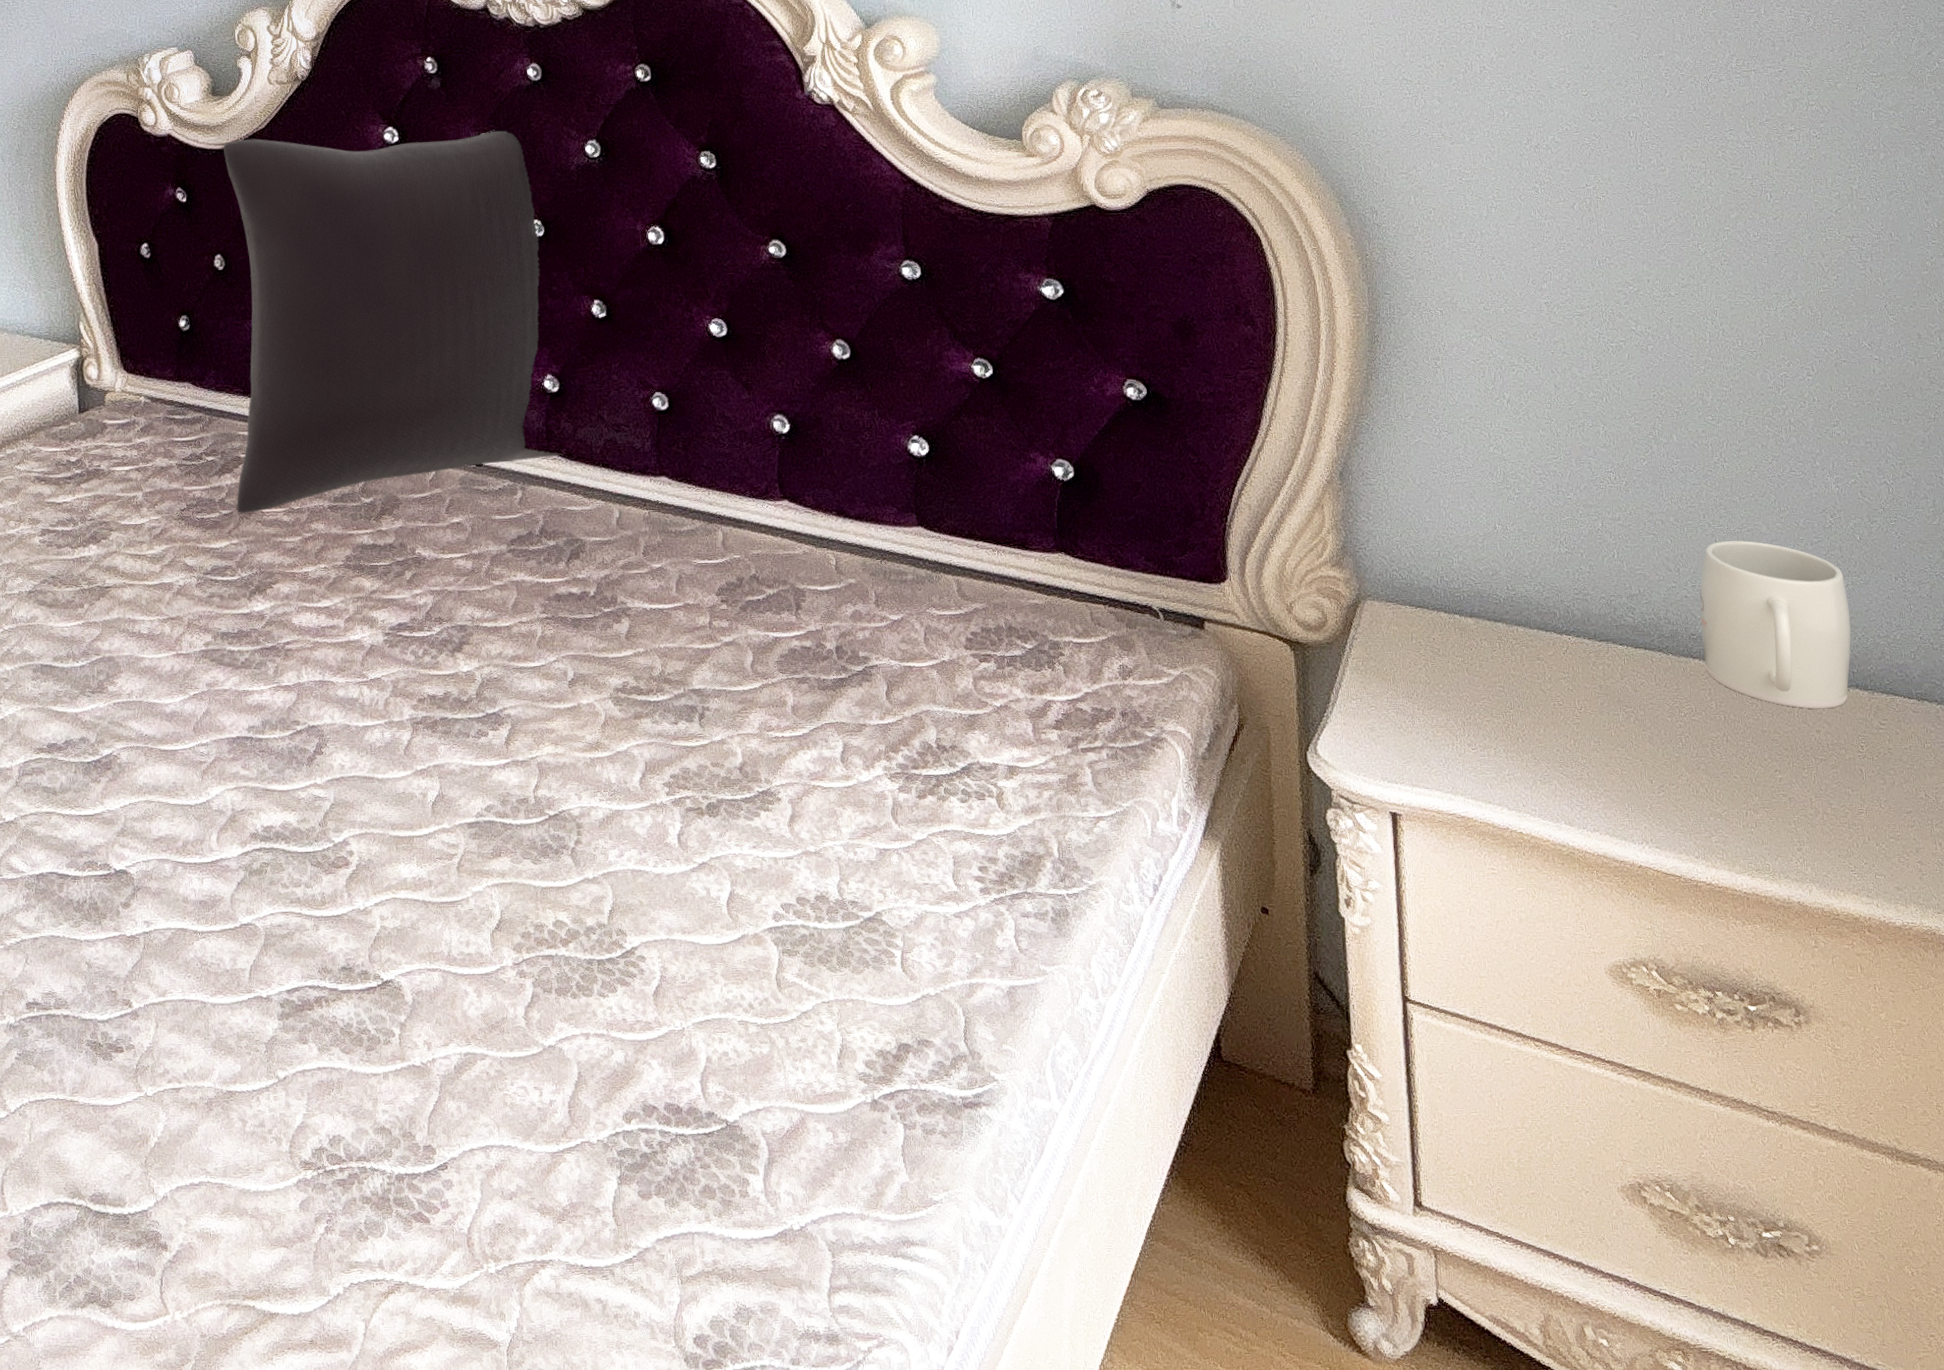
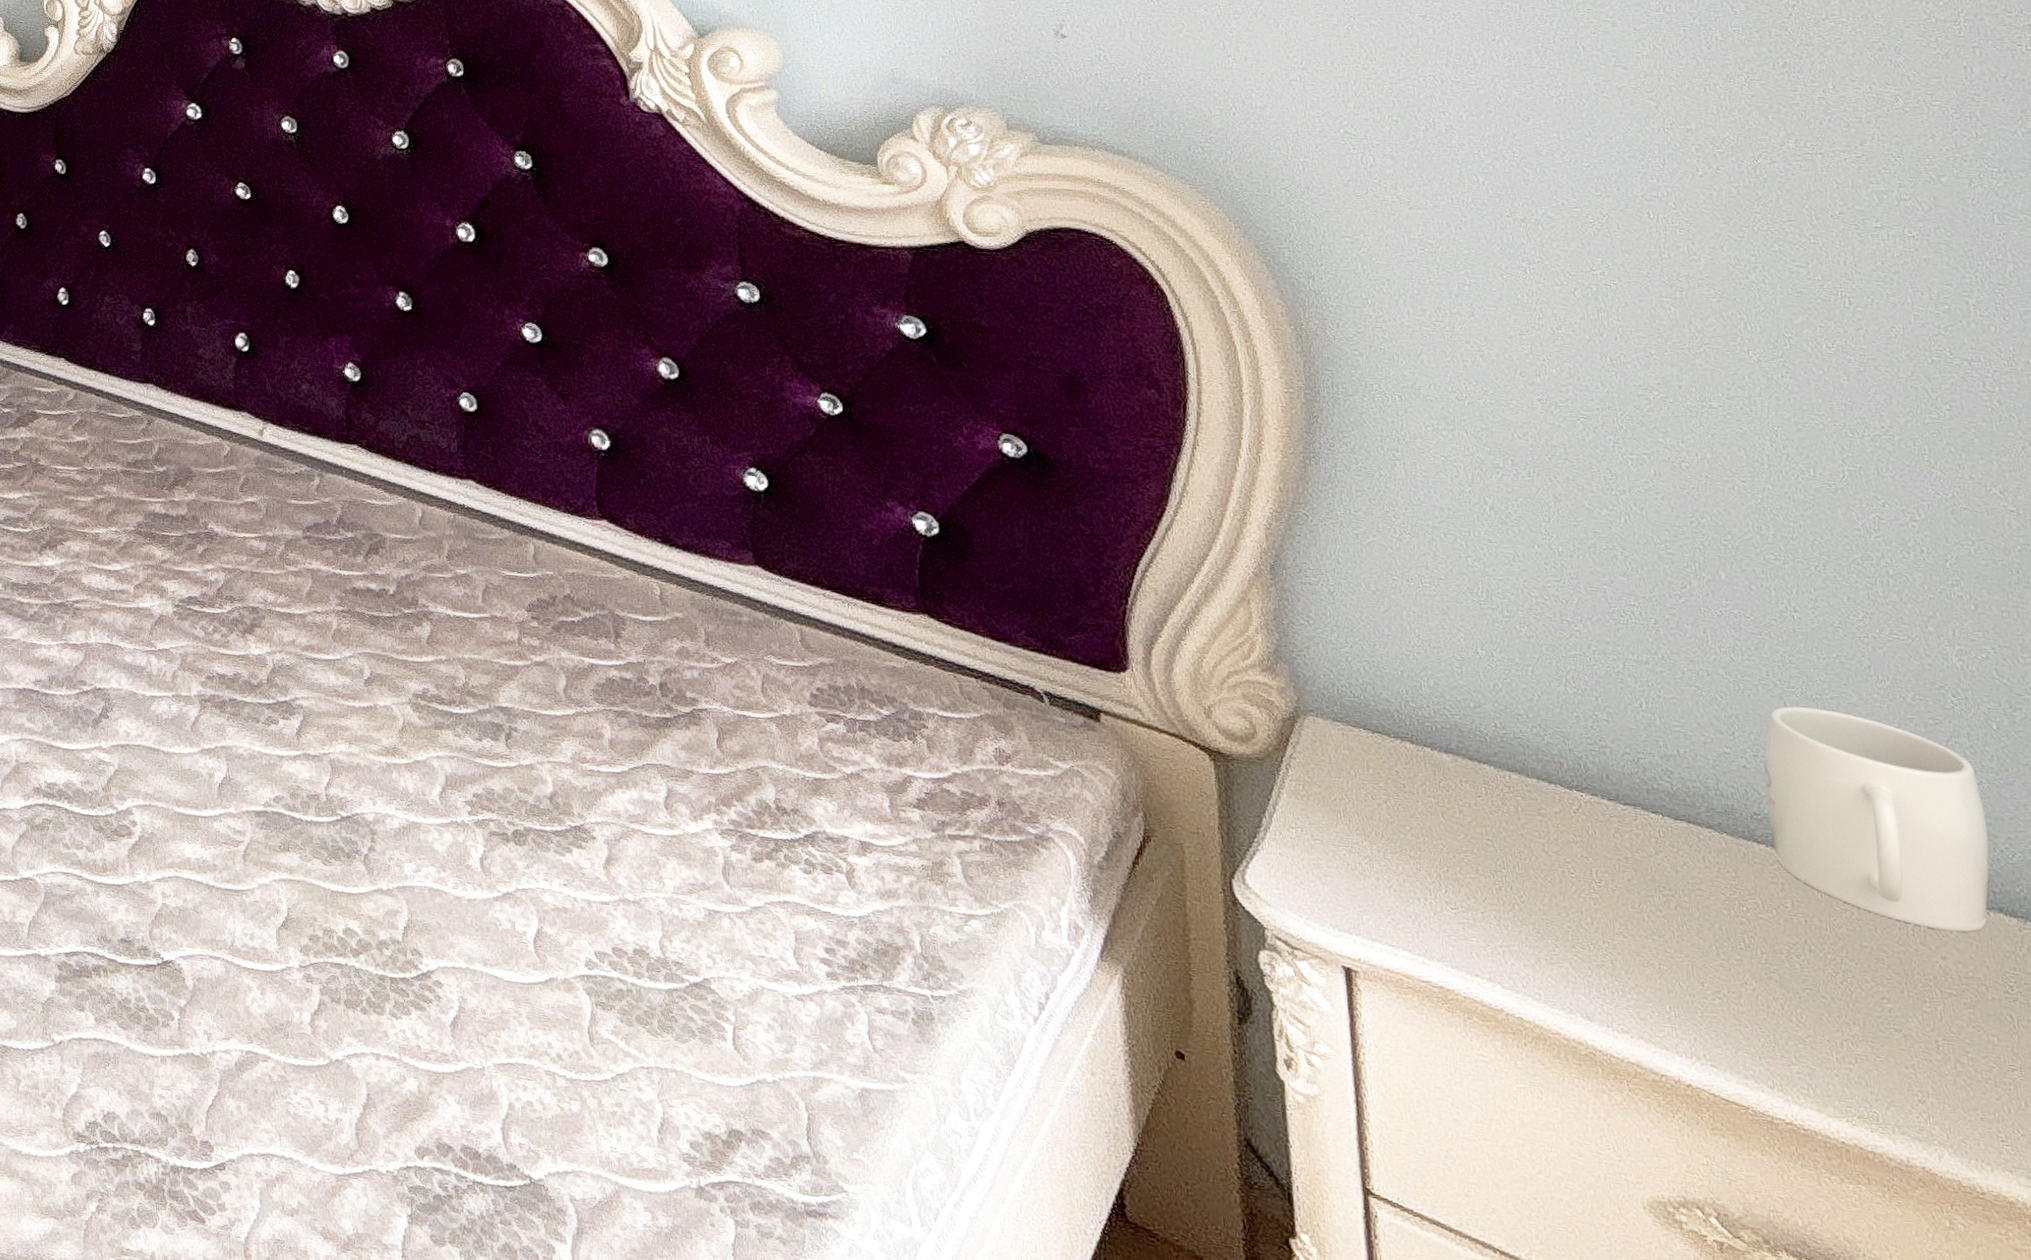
pillow: present [223,130,564,513] -> none [28,105,364,468]

